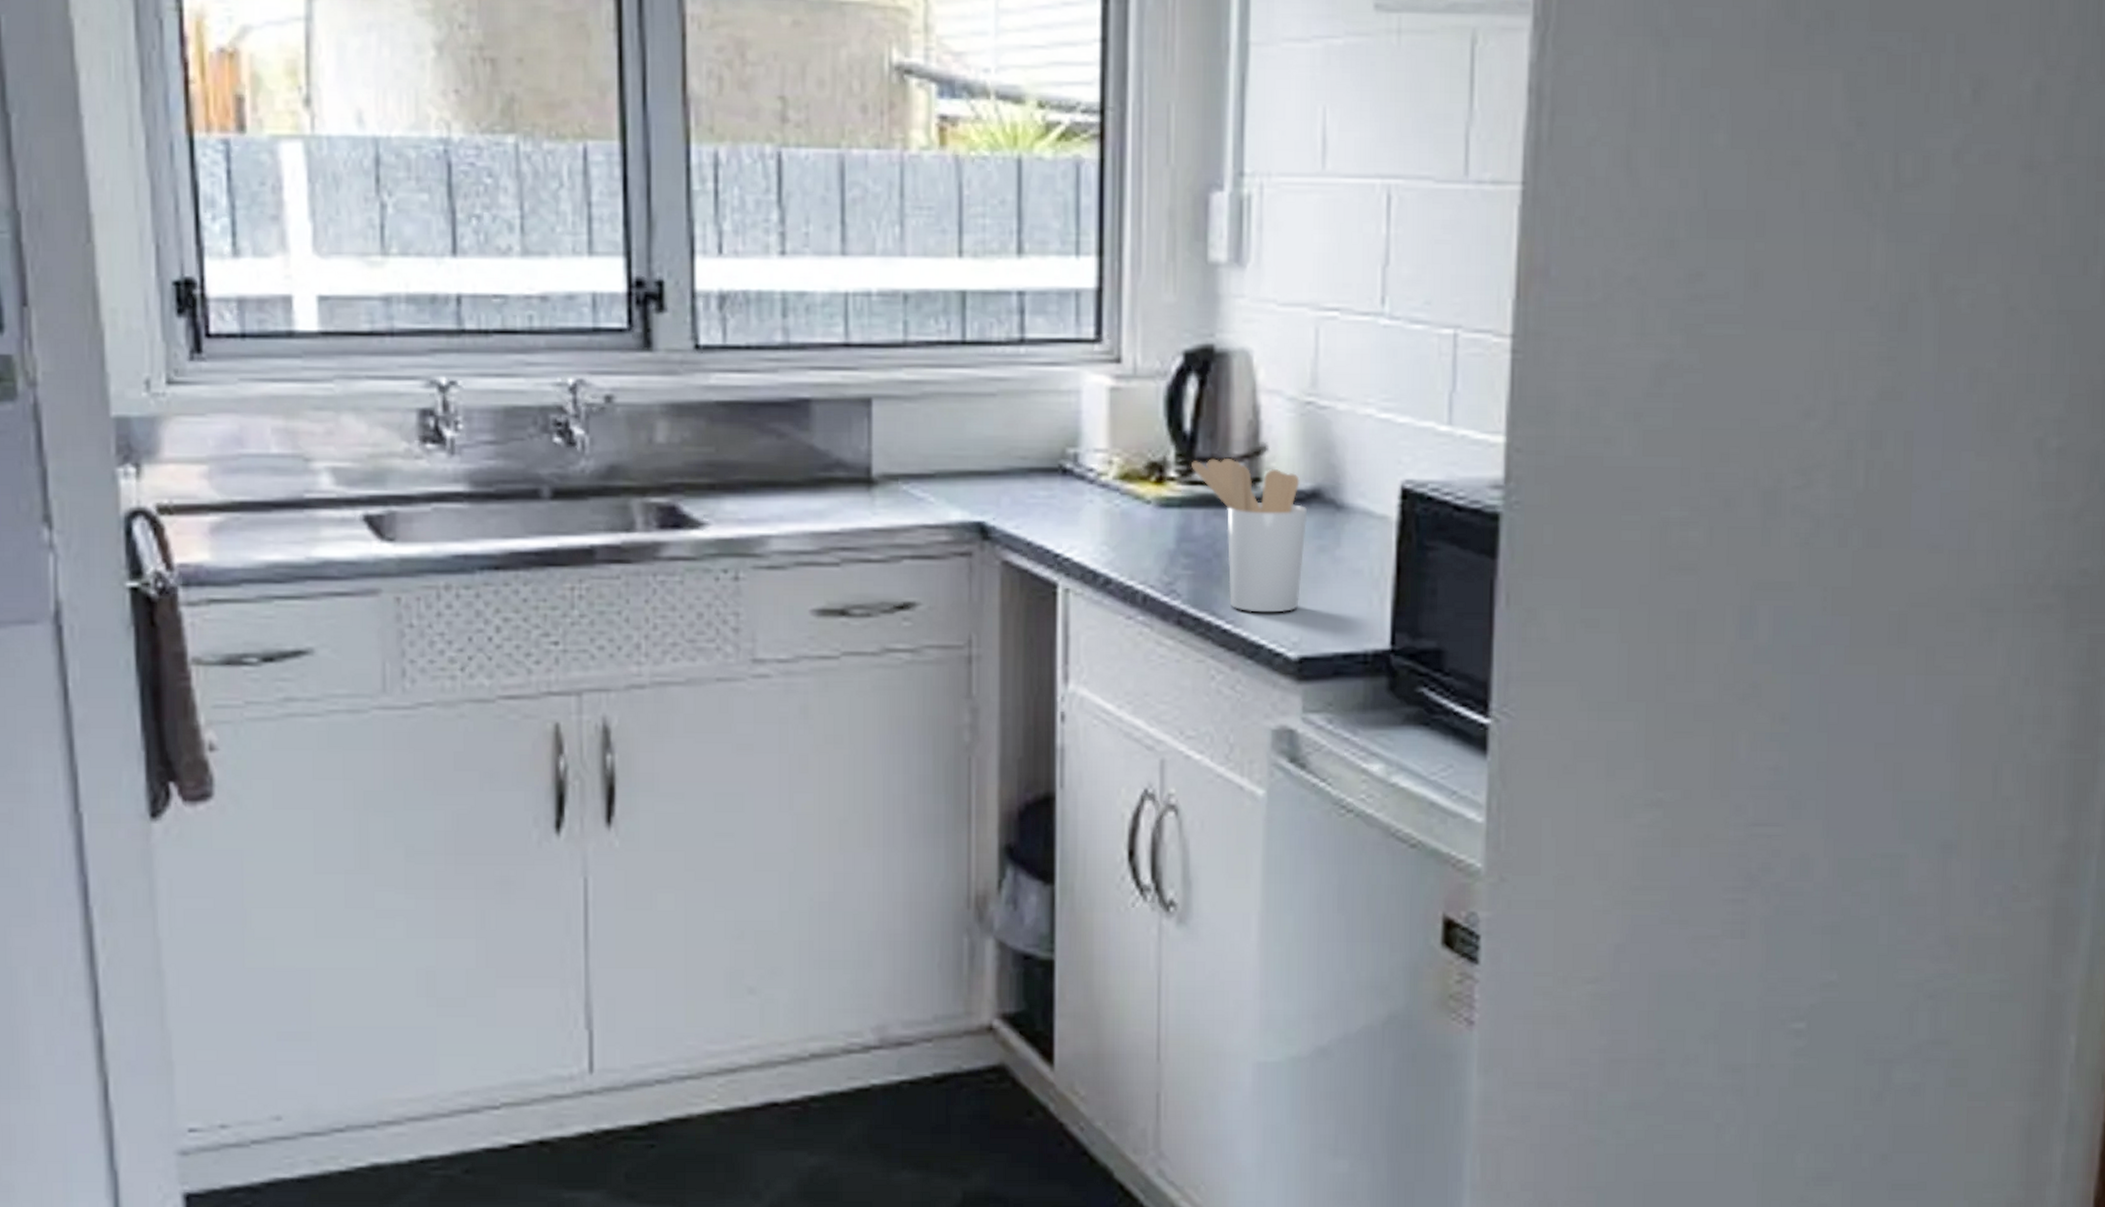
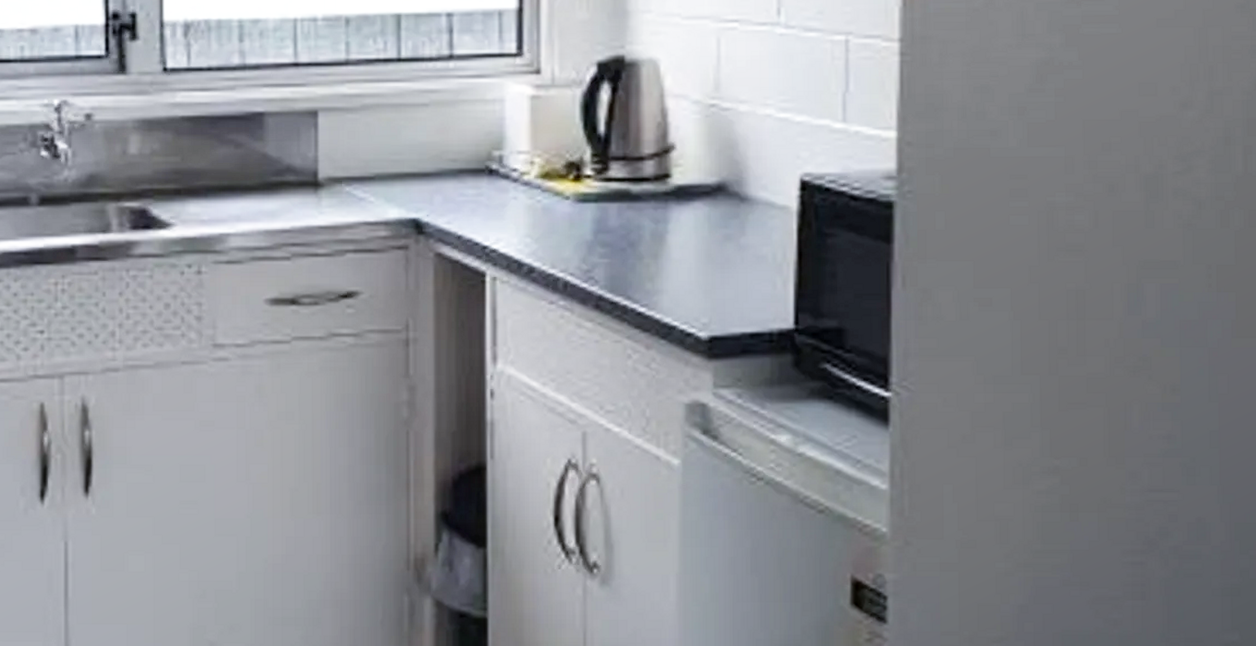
utensil holder: present [1192,458,1308,613] -> none [606,157,714,296]

